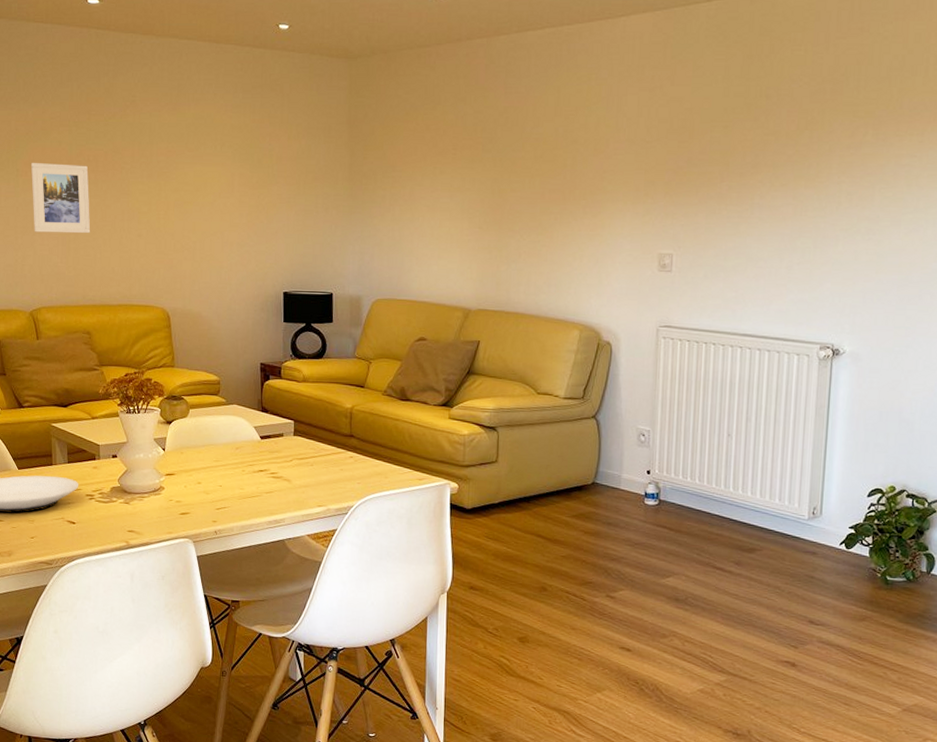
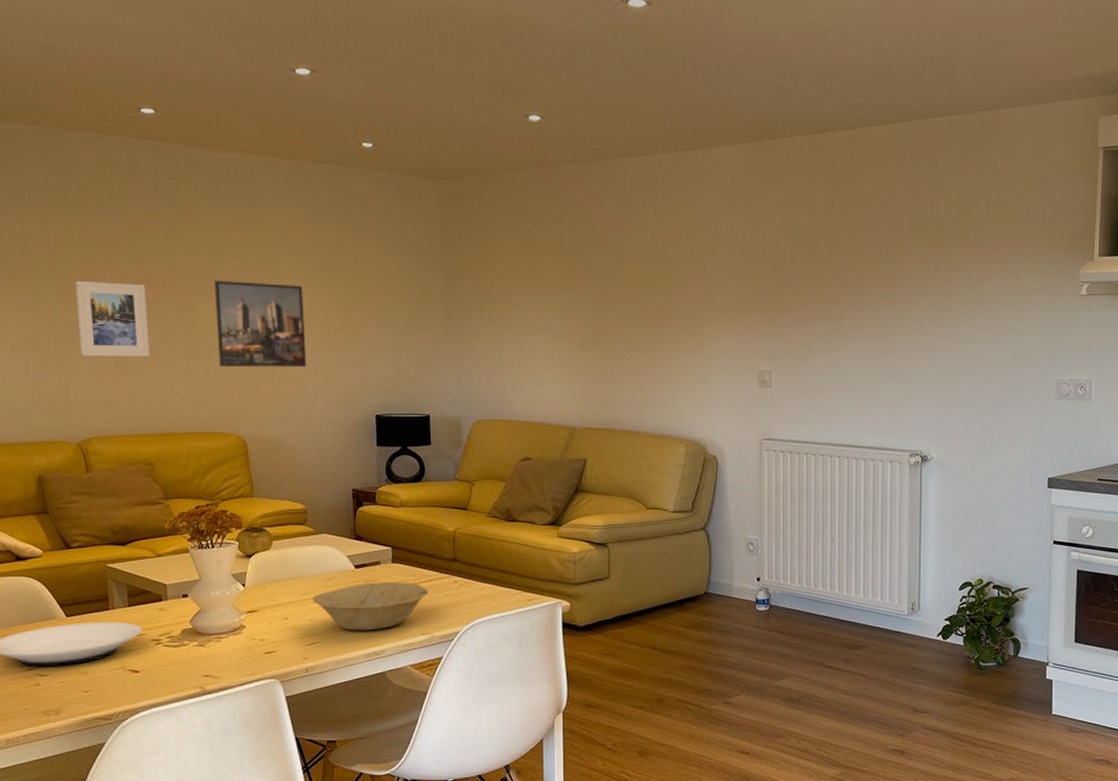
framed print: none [146,161,224,245] -> present [214,280,307,368]
bowl: none [222,453,327,500] -> present [312,582,429,631]

